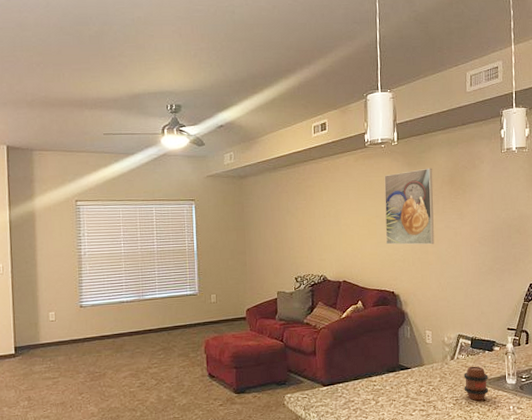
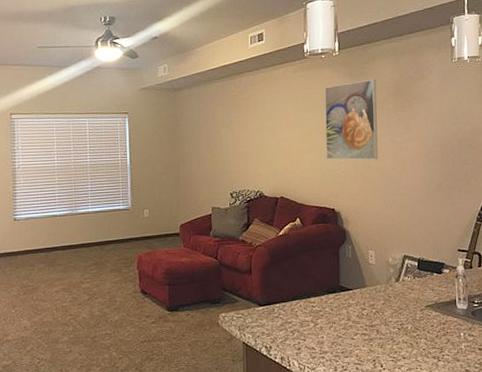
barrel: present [464,366,489,401] -> none [409,289,437,326]

